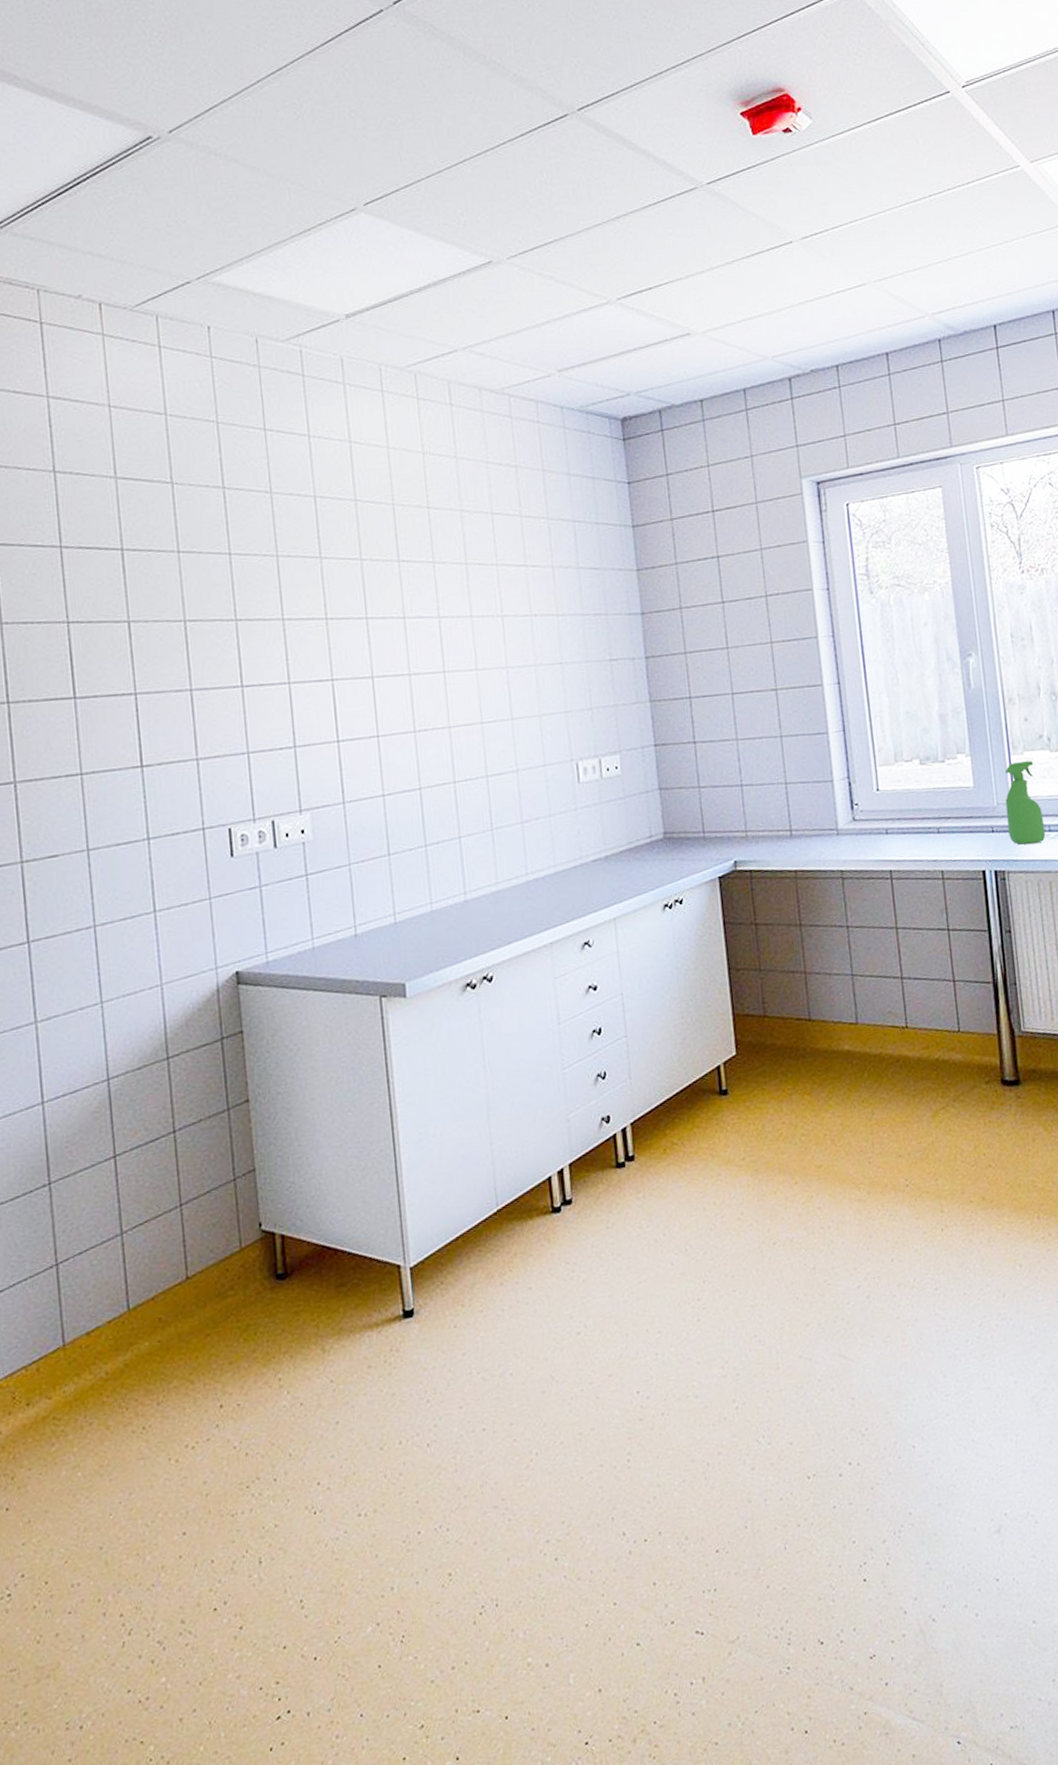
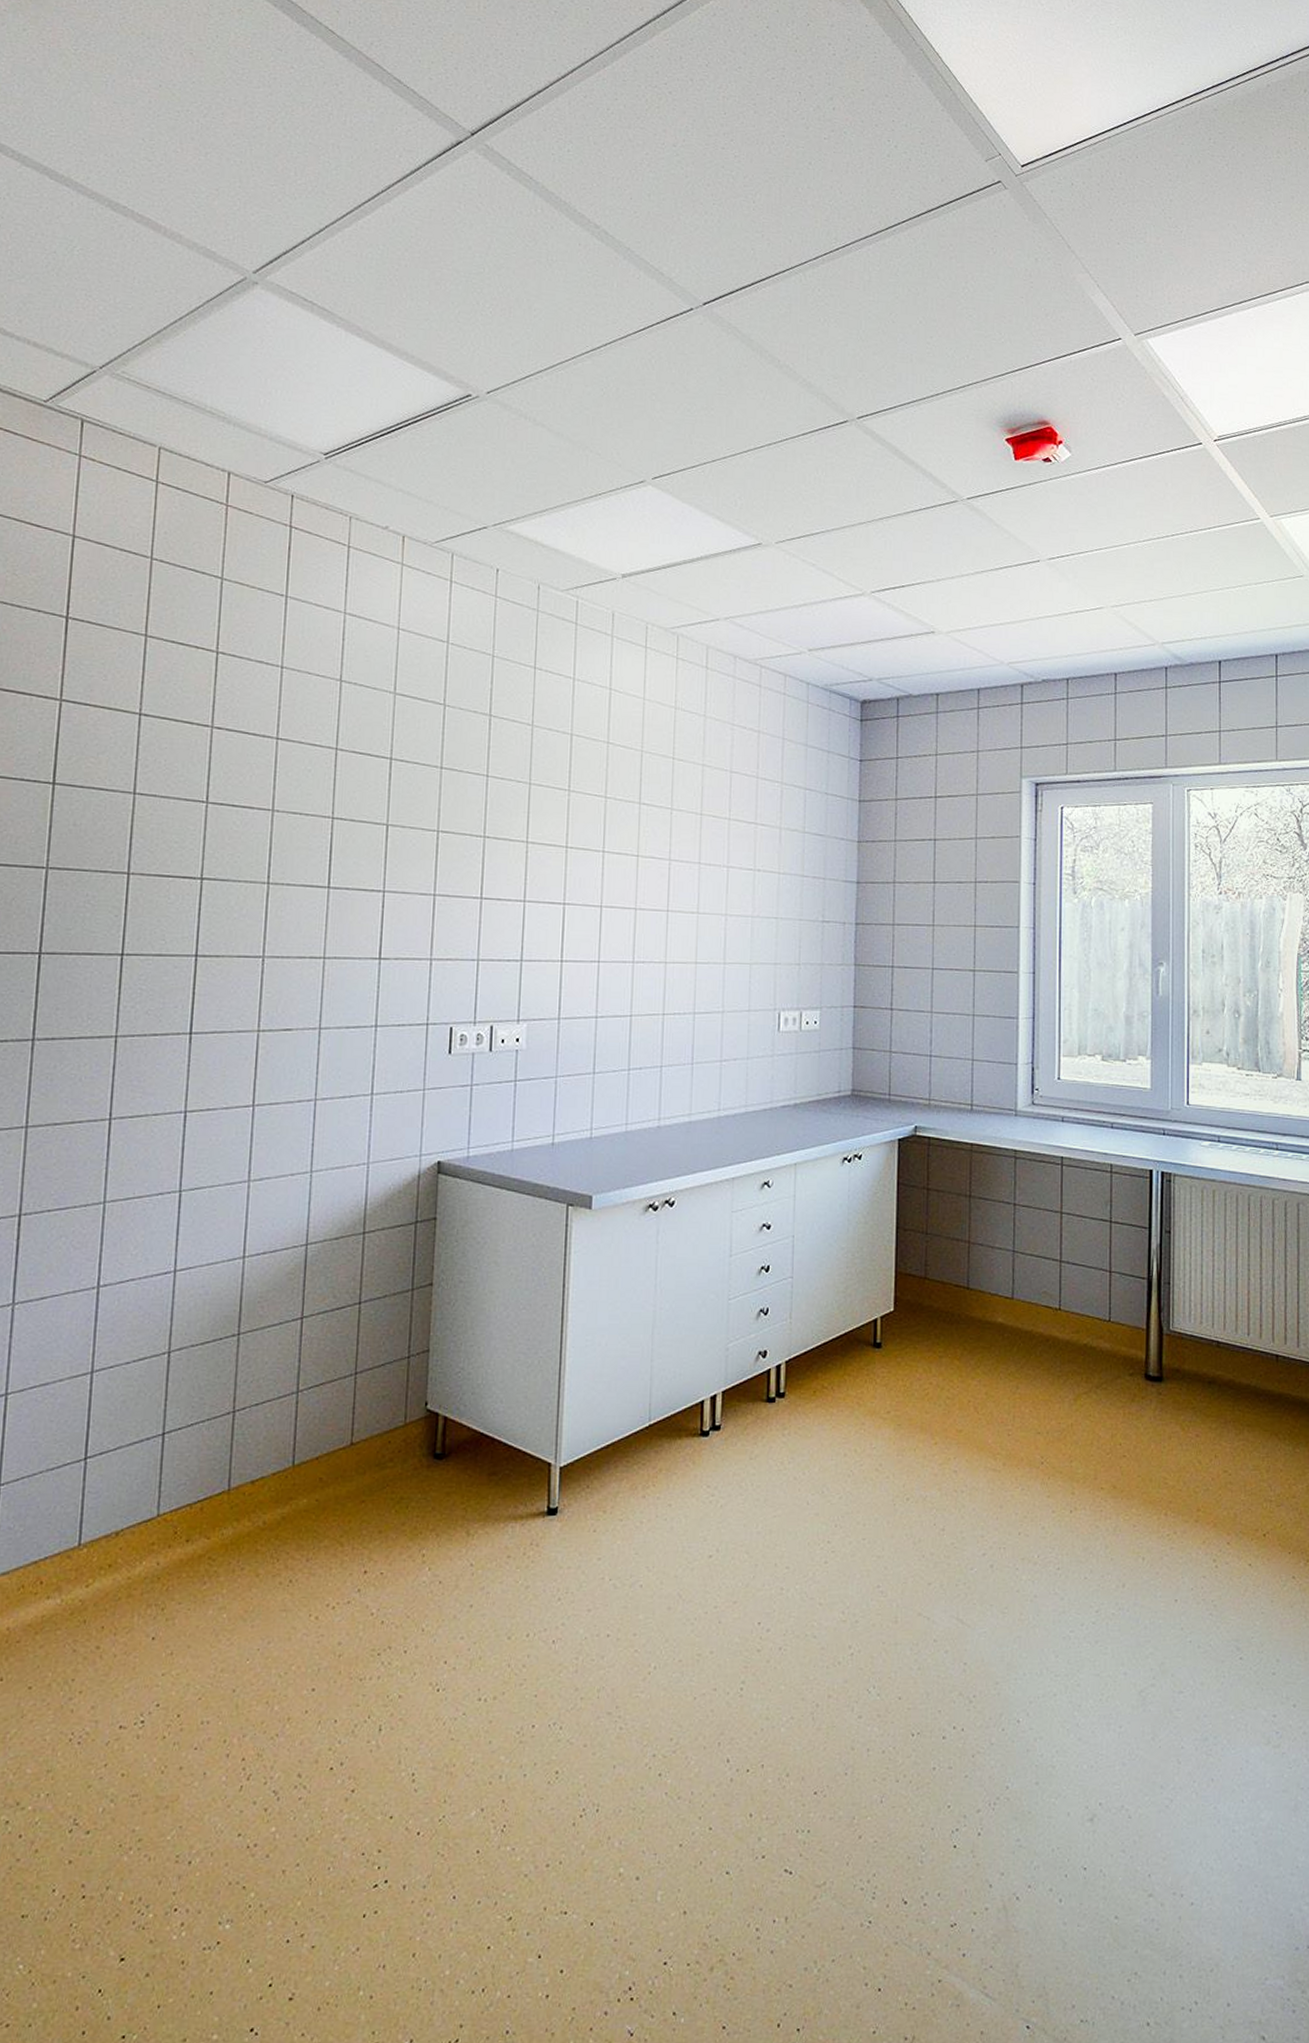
spray bottle: present [1004,760,1046,845] -> none [1179,1071,1214,1151]

